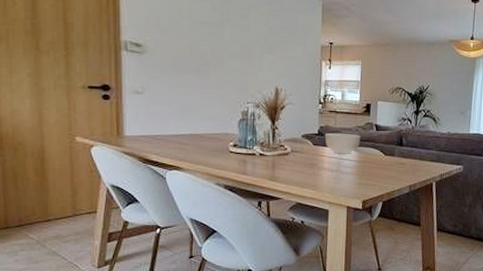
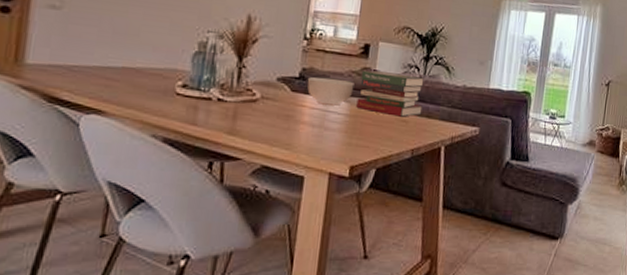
books: none [364,125,416,161] -> present [356,70,424,117]

